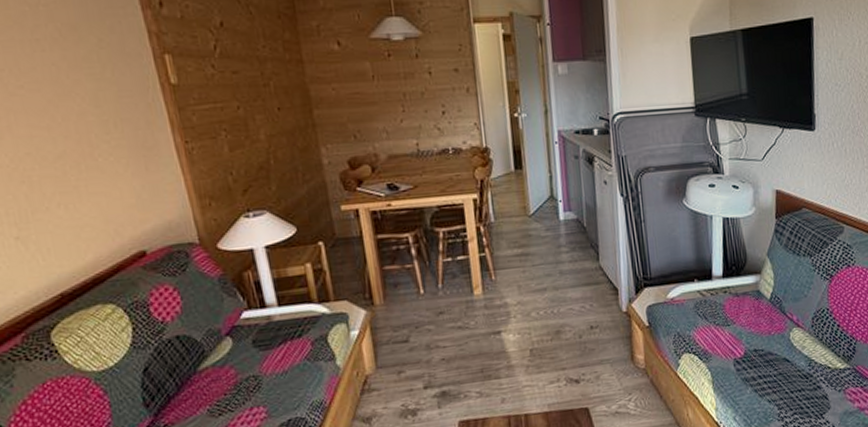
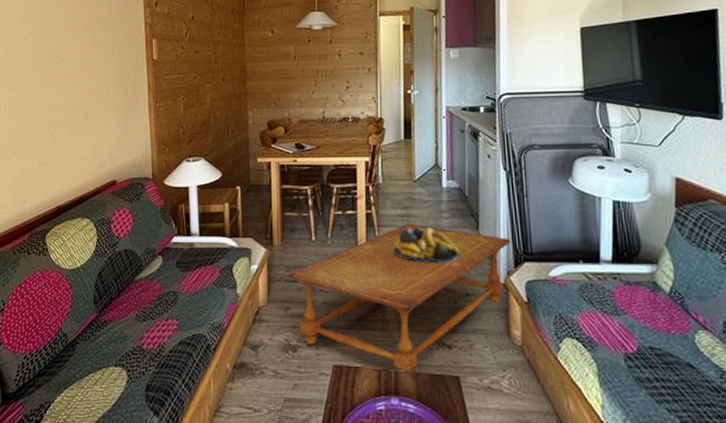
coffee table: none [397,262,631,416] -> present [289,223,511,373]
fruit bowl: none [512,264,582,302] -> present [393,228,460,263]

